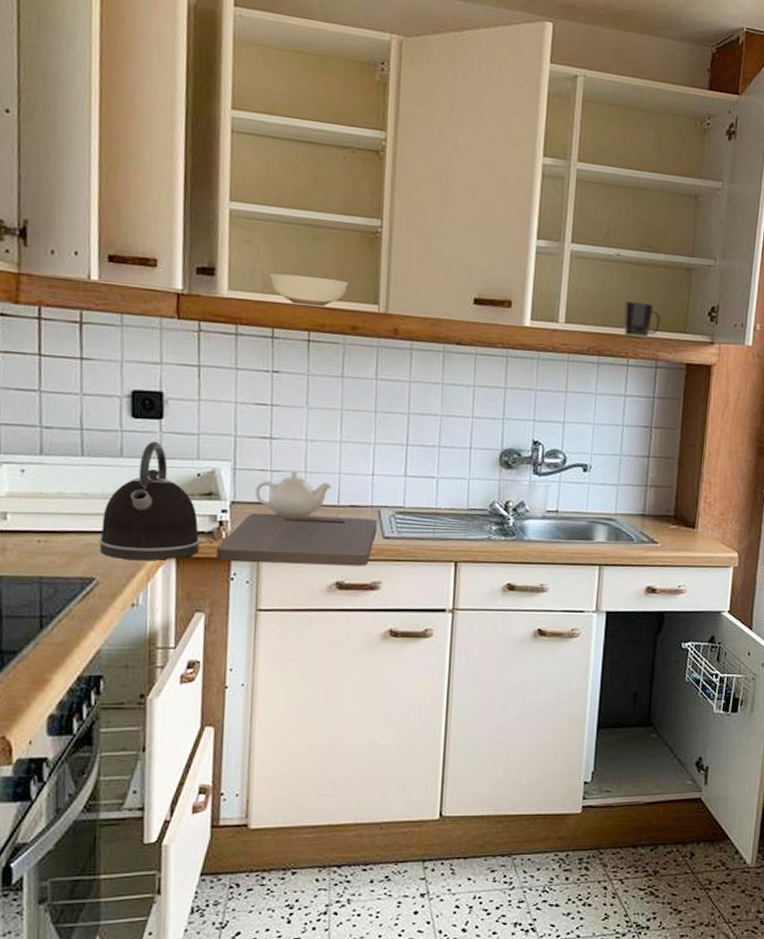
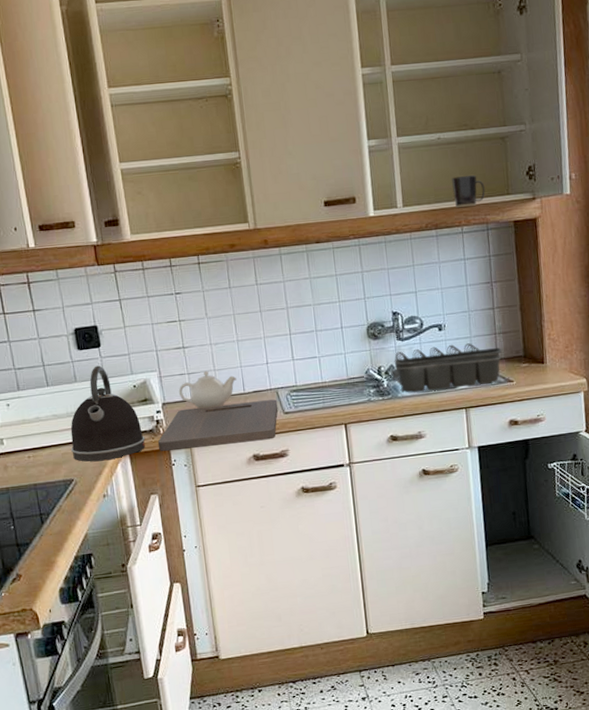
bowl: present [269,273,348,307] -> none [159,209,222,236]
dish rack: none [518,487,651,542] -> present [389,343,502,393]

